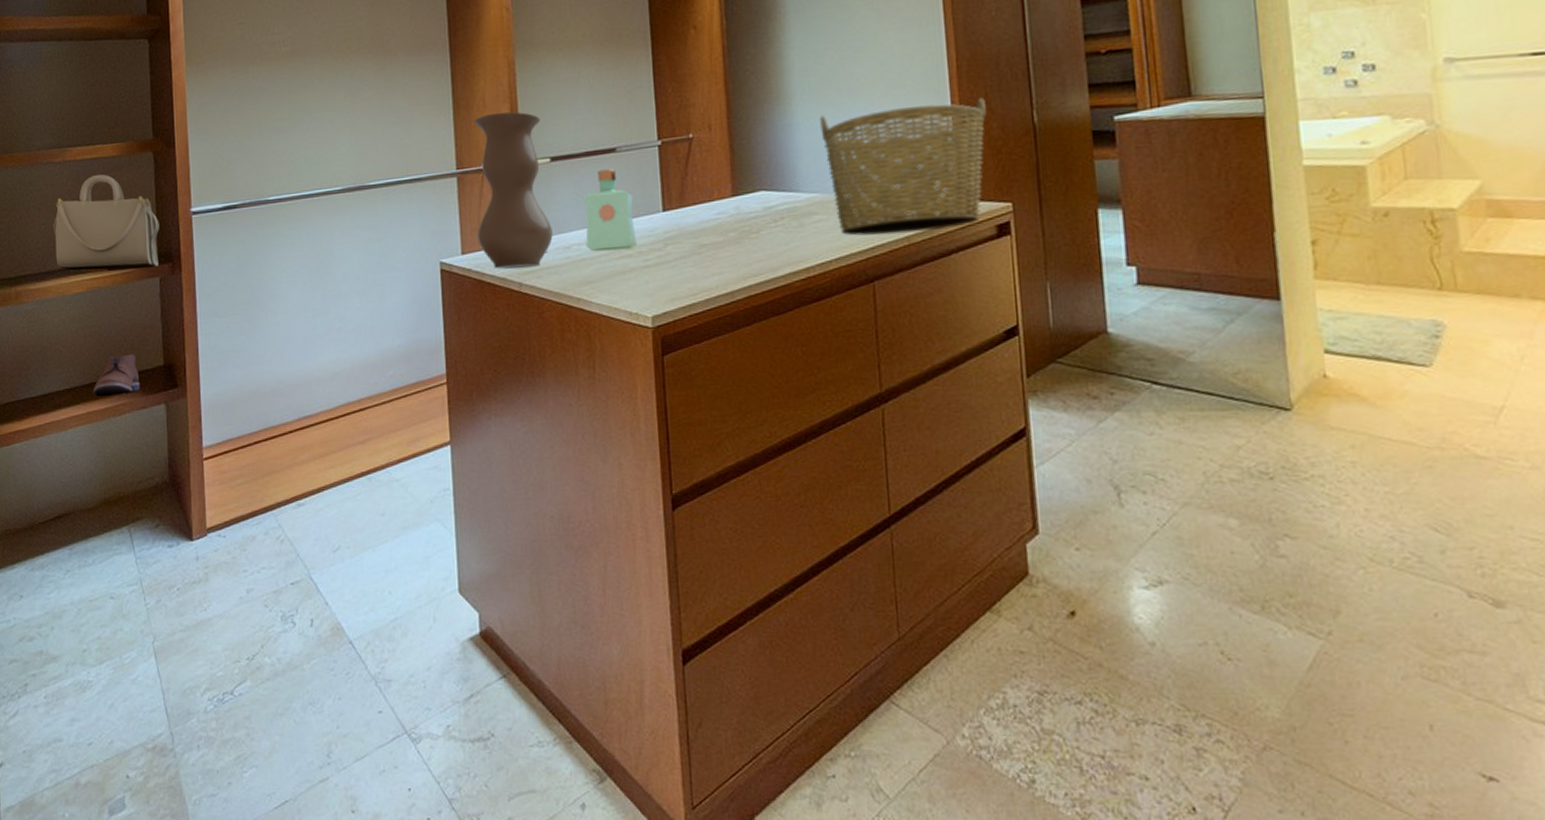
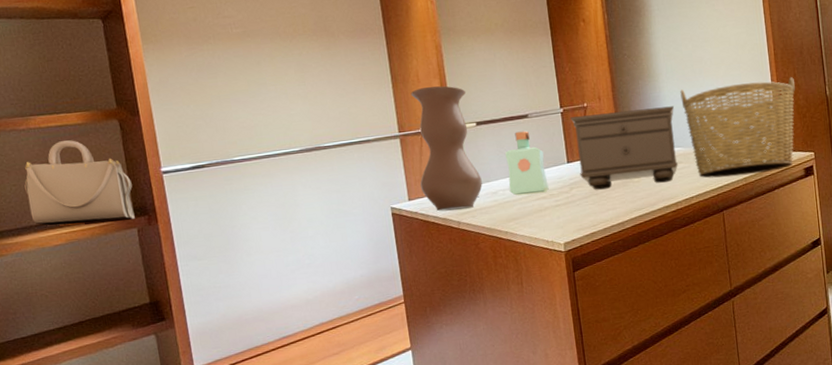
shoe: present [93,354,140,395] -> none [83,294,130,332]
jewelry box: none [670,137,813,248] -> present [570,106,678,190]

